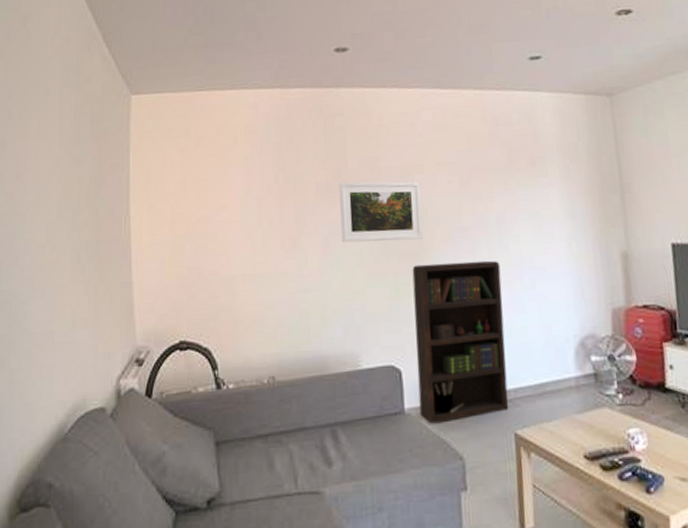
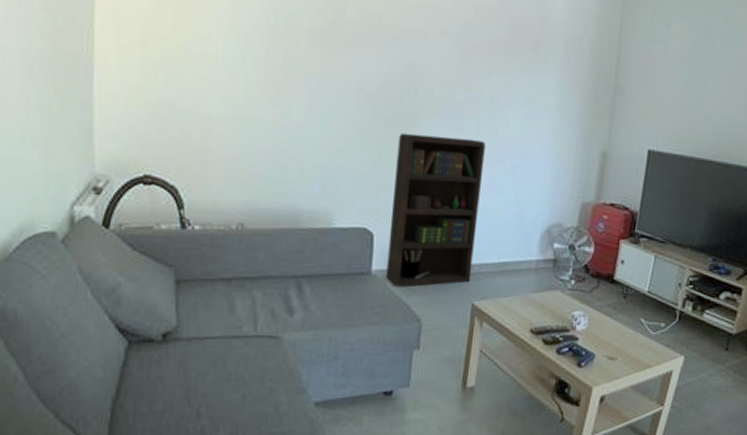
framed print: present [339,182,423,243] -> none [330,34,420,108]

